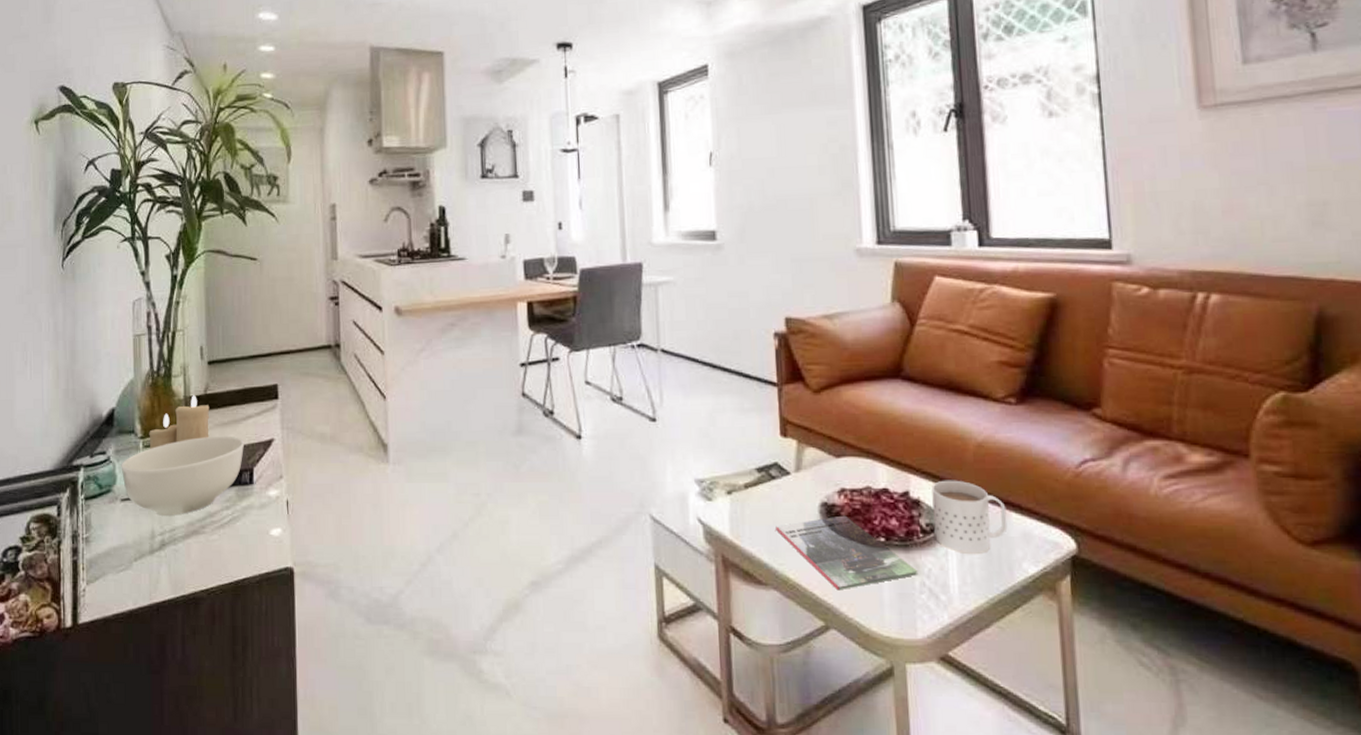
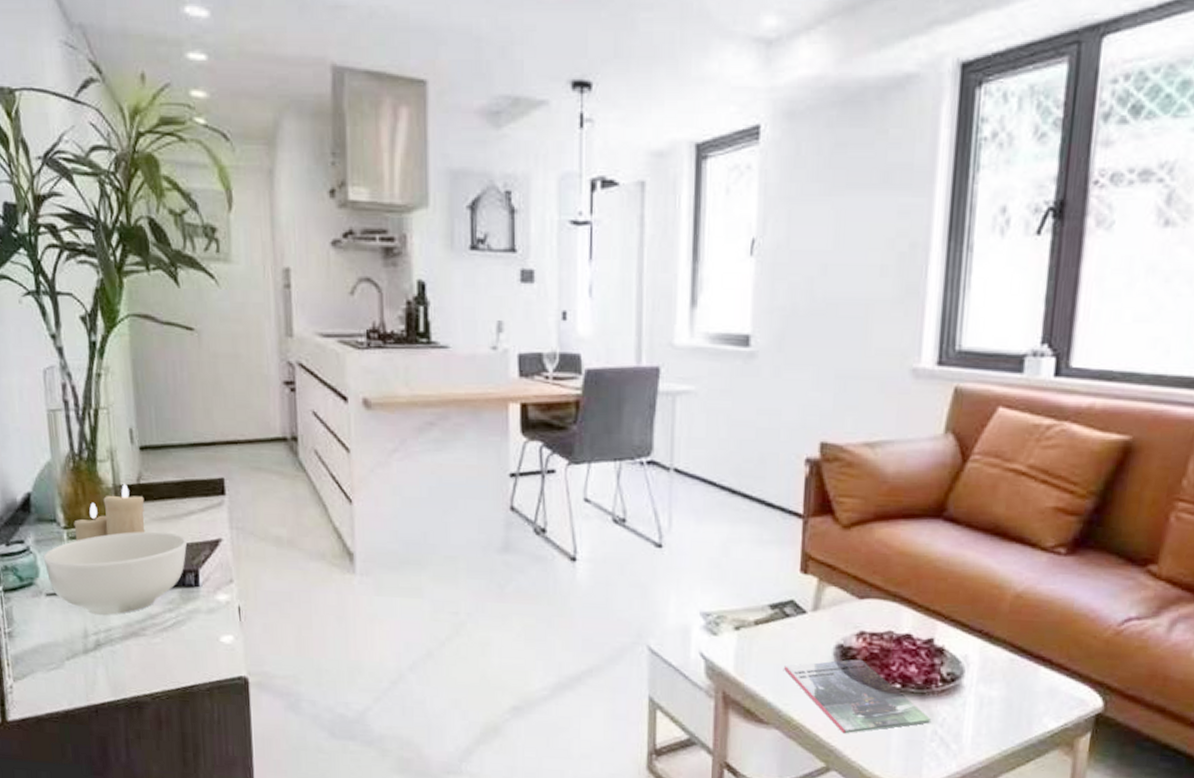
mug: present [931,480,1008,555] -> none [954,629,1036,707]

